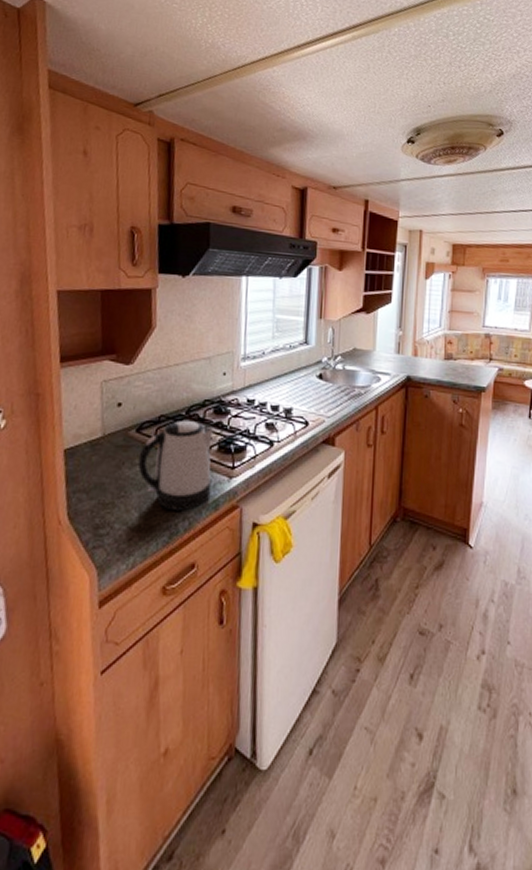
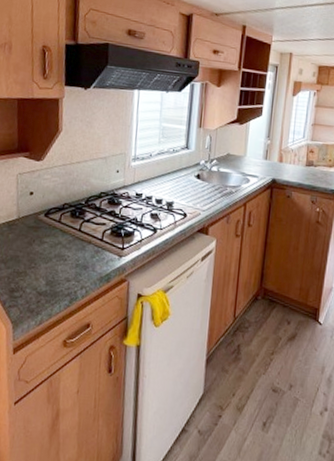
kettle: present [137,420,213,511] -> none [45,208,107,282]

